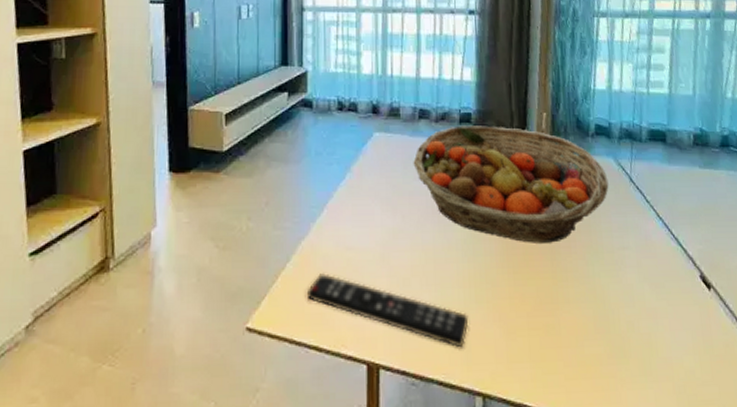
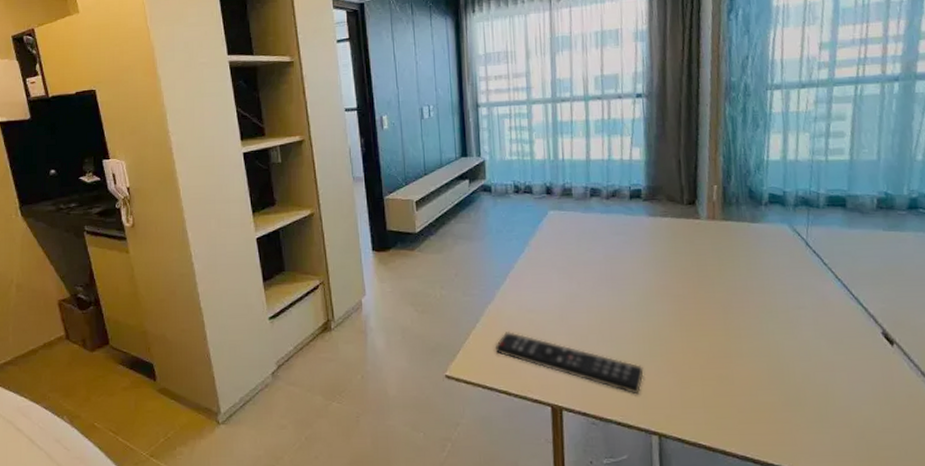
fruit basket: present [413,125,609,243] -> none [586,200,784,304]

